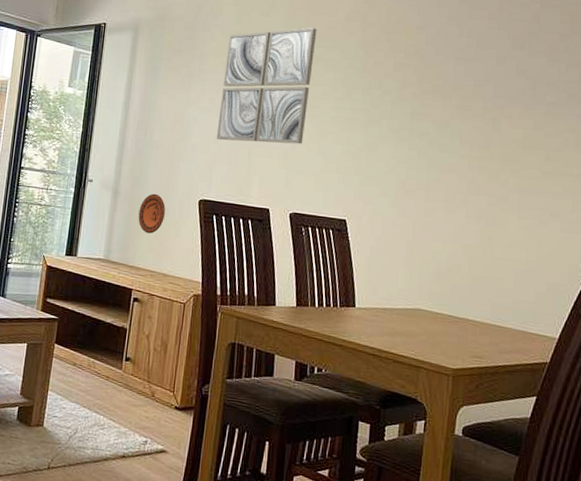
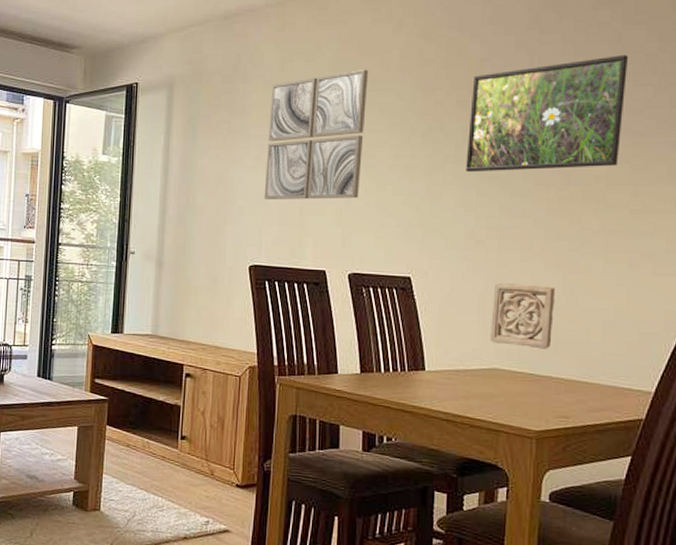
decorative plate: present [138,193,166,234] -> none [185,262,214,305]
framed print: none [399,33,545,132] -> present [465,55,629,172]
wall ornament: none [415,230,474,294] -> present [490,283,555,349]

